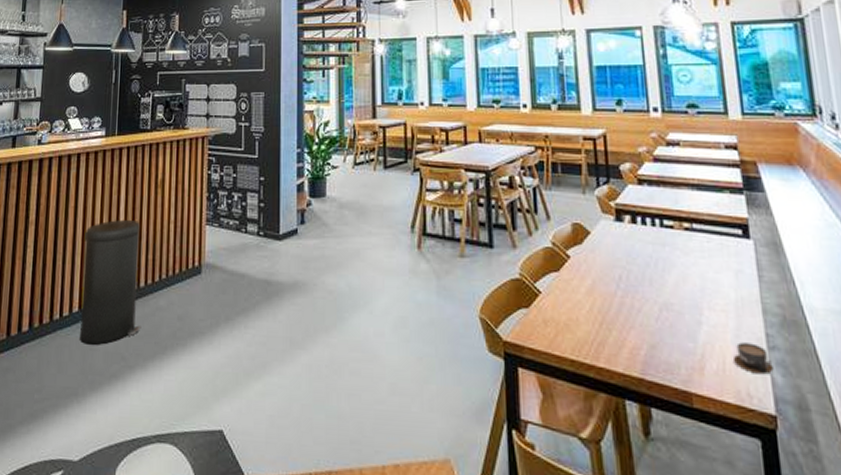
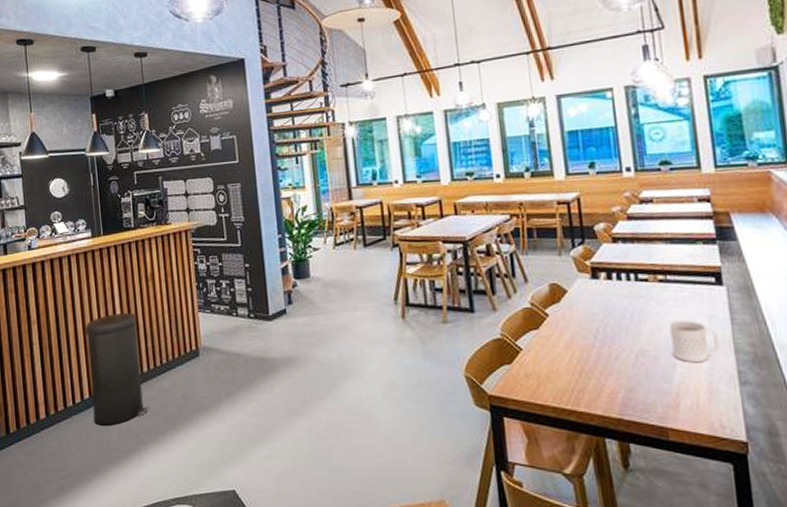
mug: none [694,273,747,322] -> present [669,320,720,363]
teacup: present [734,342,774,375] -> none [707,380,745,407]

